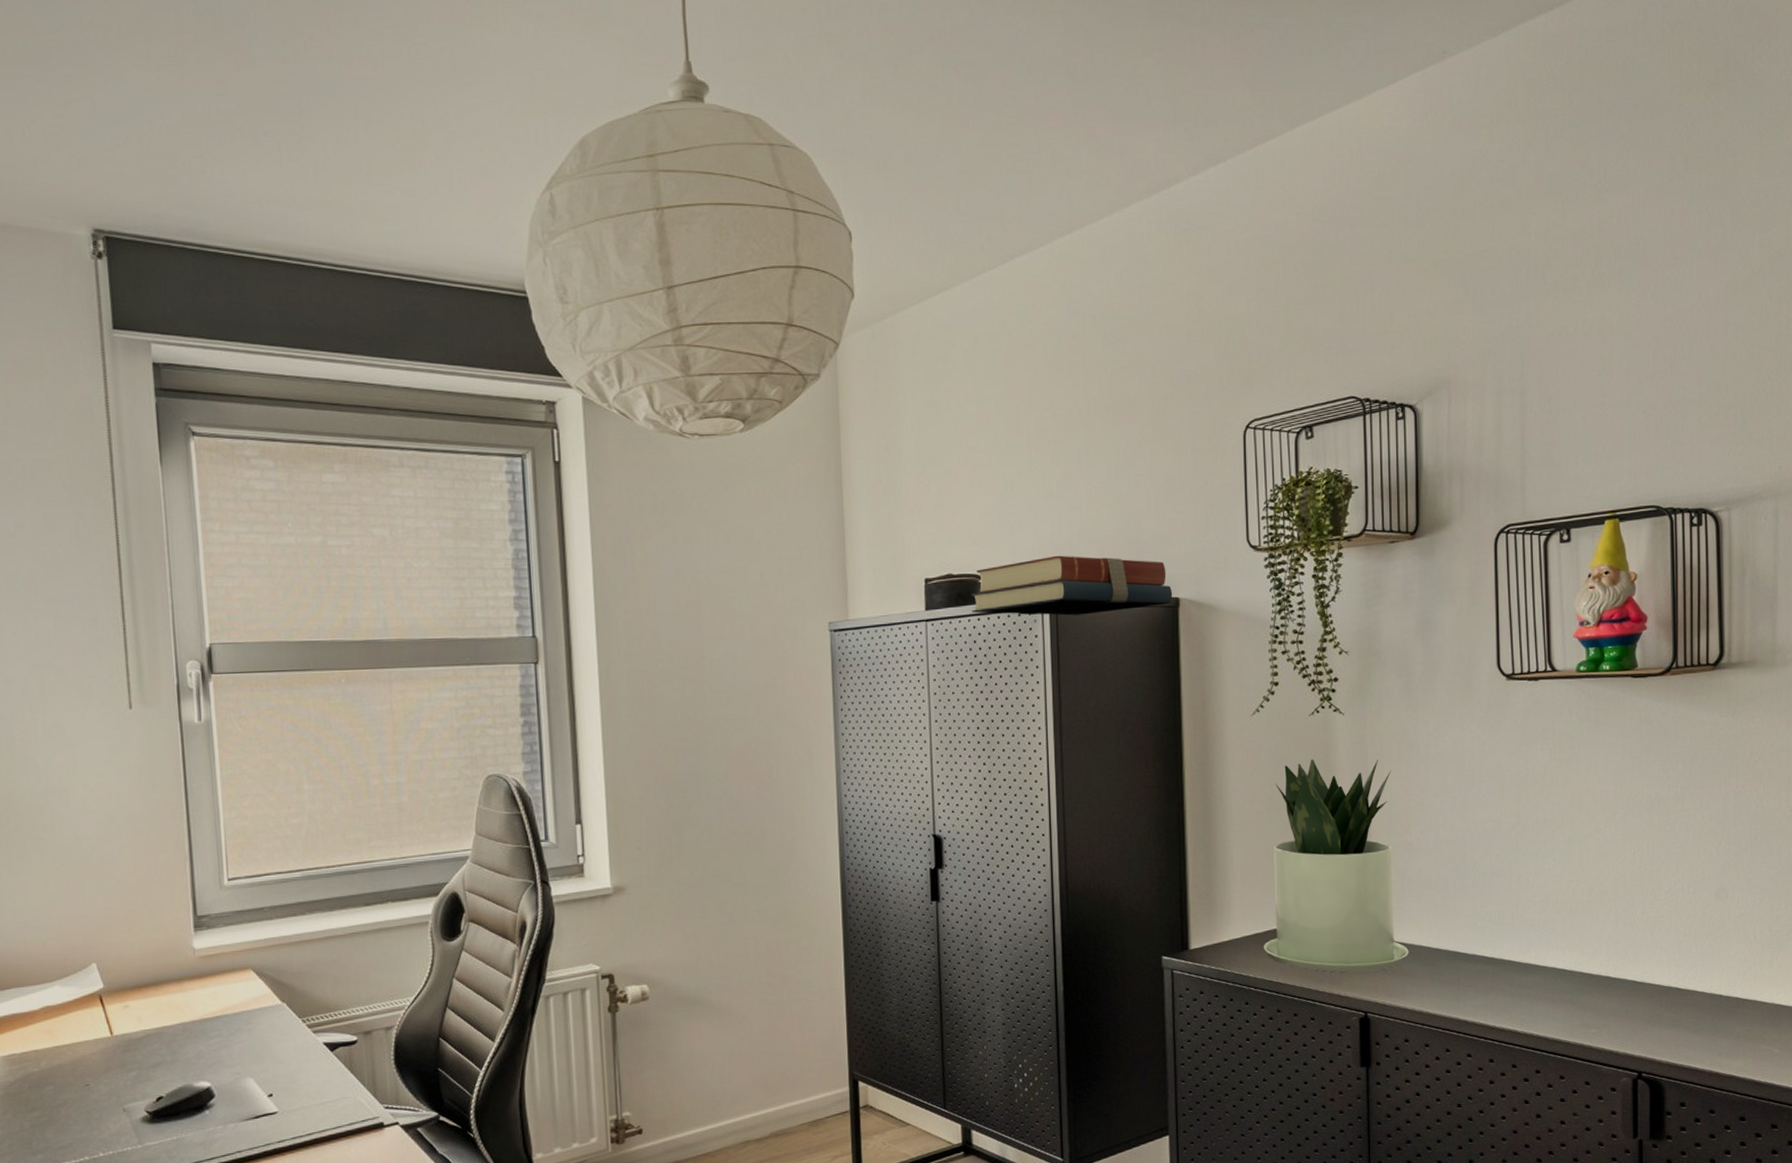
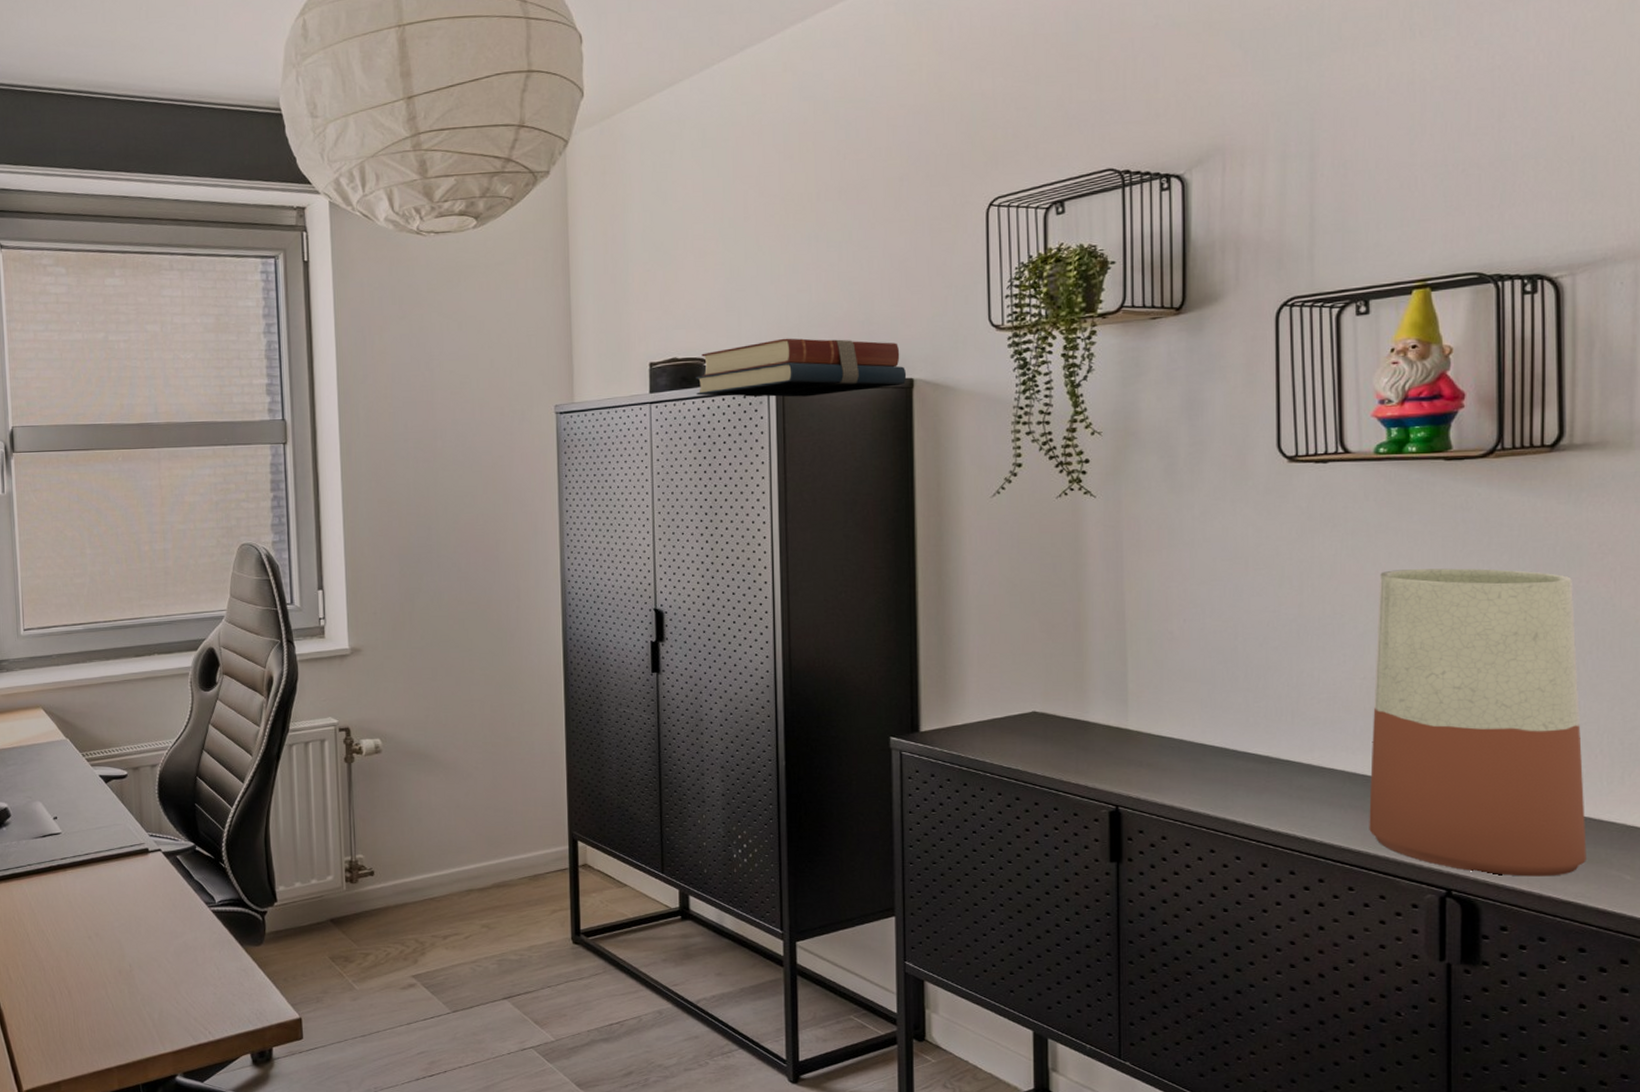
planter: present [1263,759,1409,973] -> none [1001,543,1168,764]
vase: none [1576,776,1745,1056] -> present [1369,568,1587,877]

